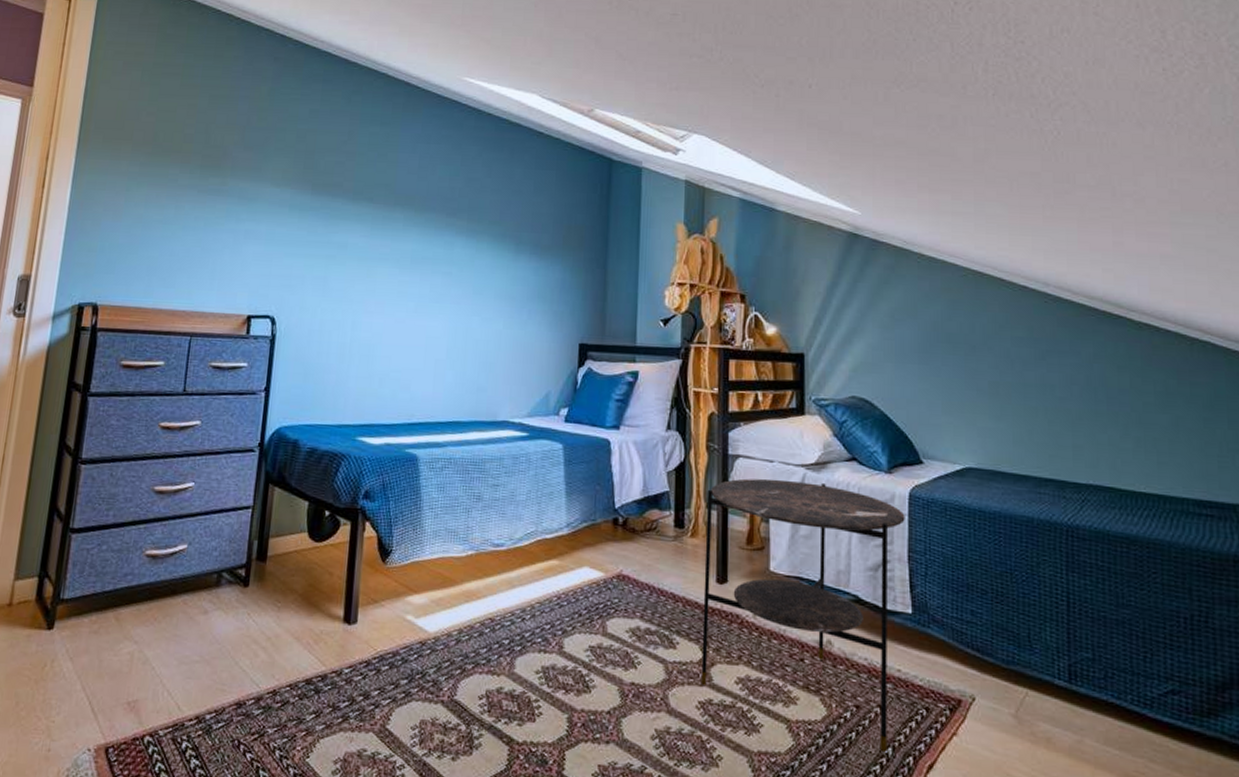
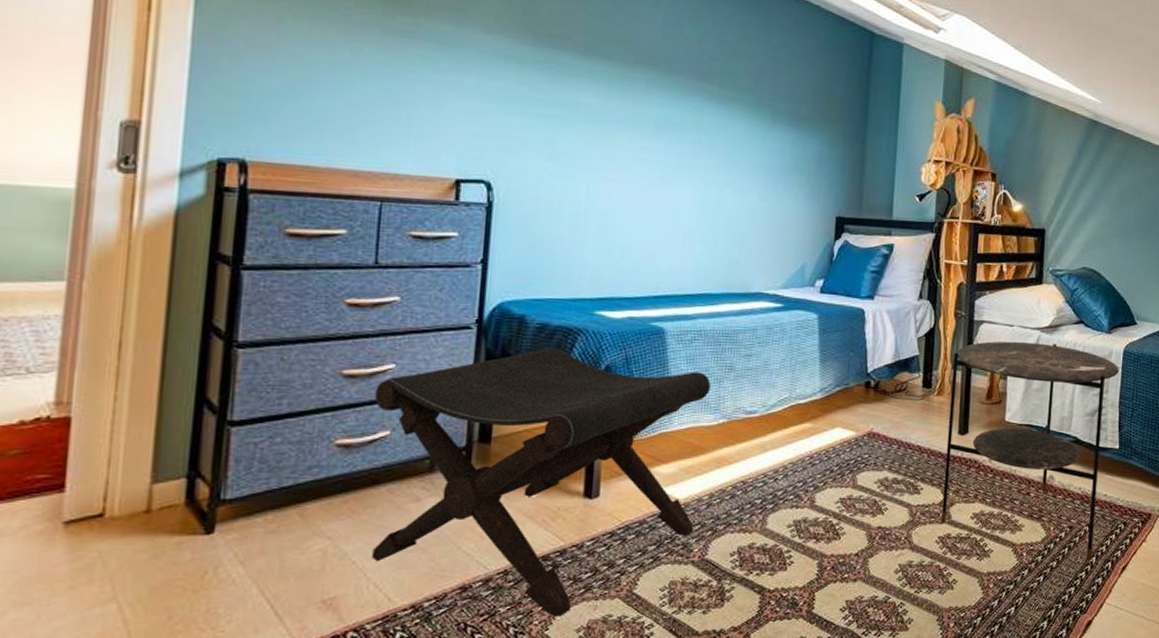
footstool: none [168,471,460,745] -> present [372,347,710,617]

